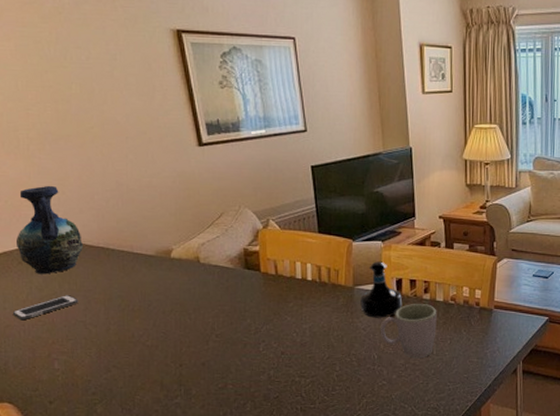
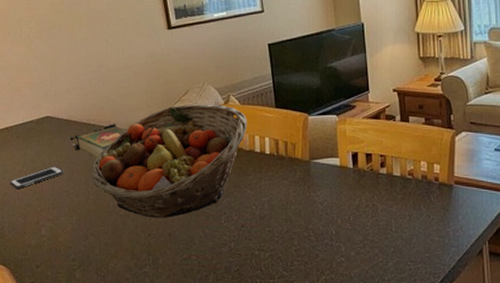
vase: present [15,185,83,275] -> none [15,68,69,148]
book: none [84,249,152,286] -> present [70,124,126,158]
fruit basket: none [112,228,288,348] -> present [92,104,247,219]
tequila bottle: present [360,261,403,318] -> none [317,135,359,192]
mug: present [380,304,437,359] -> none [337,178,395,235]

